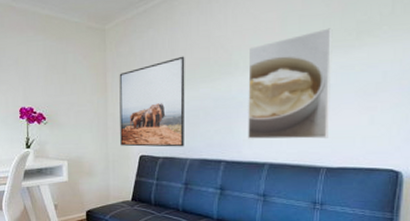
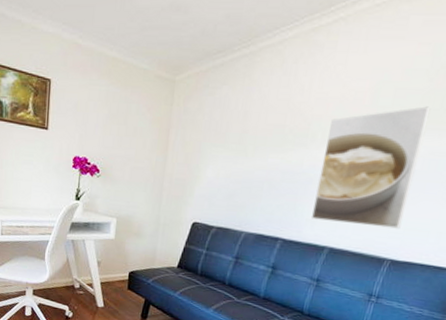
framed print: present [119,56,185,147] -> none [174,120,258,219]

